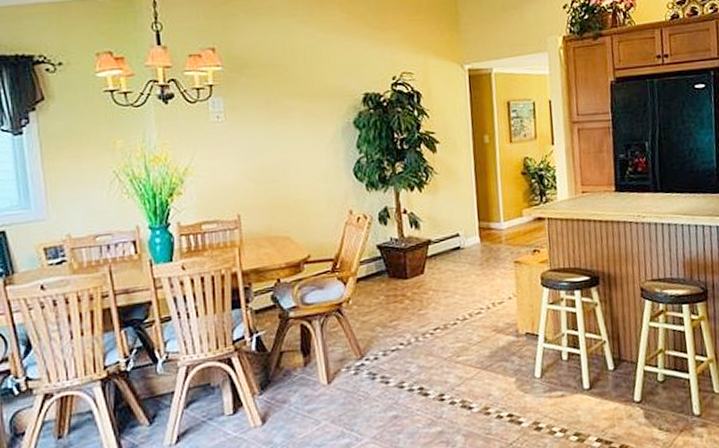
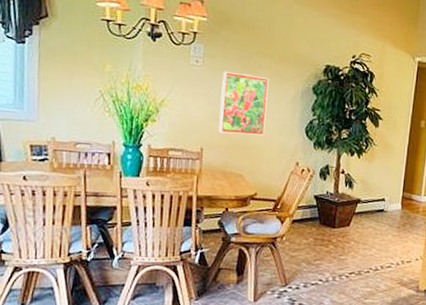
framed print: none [249,120,307,193] -> present [218,71,269,136]

